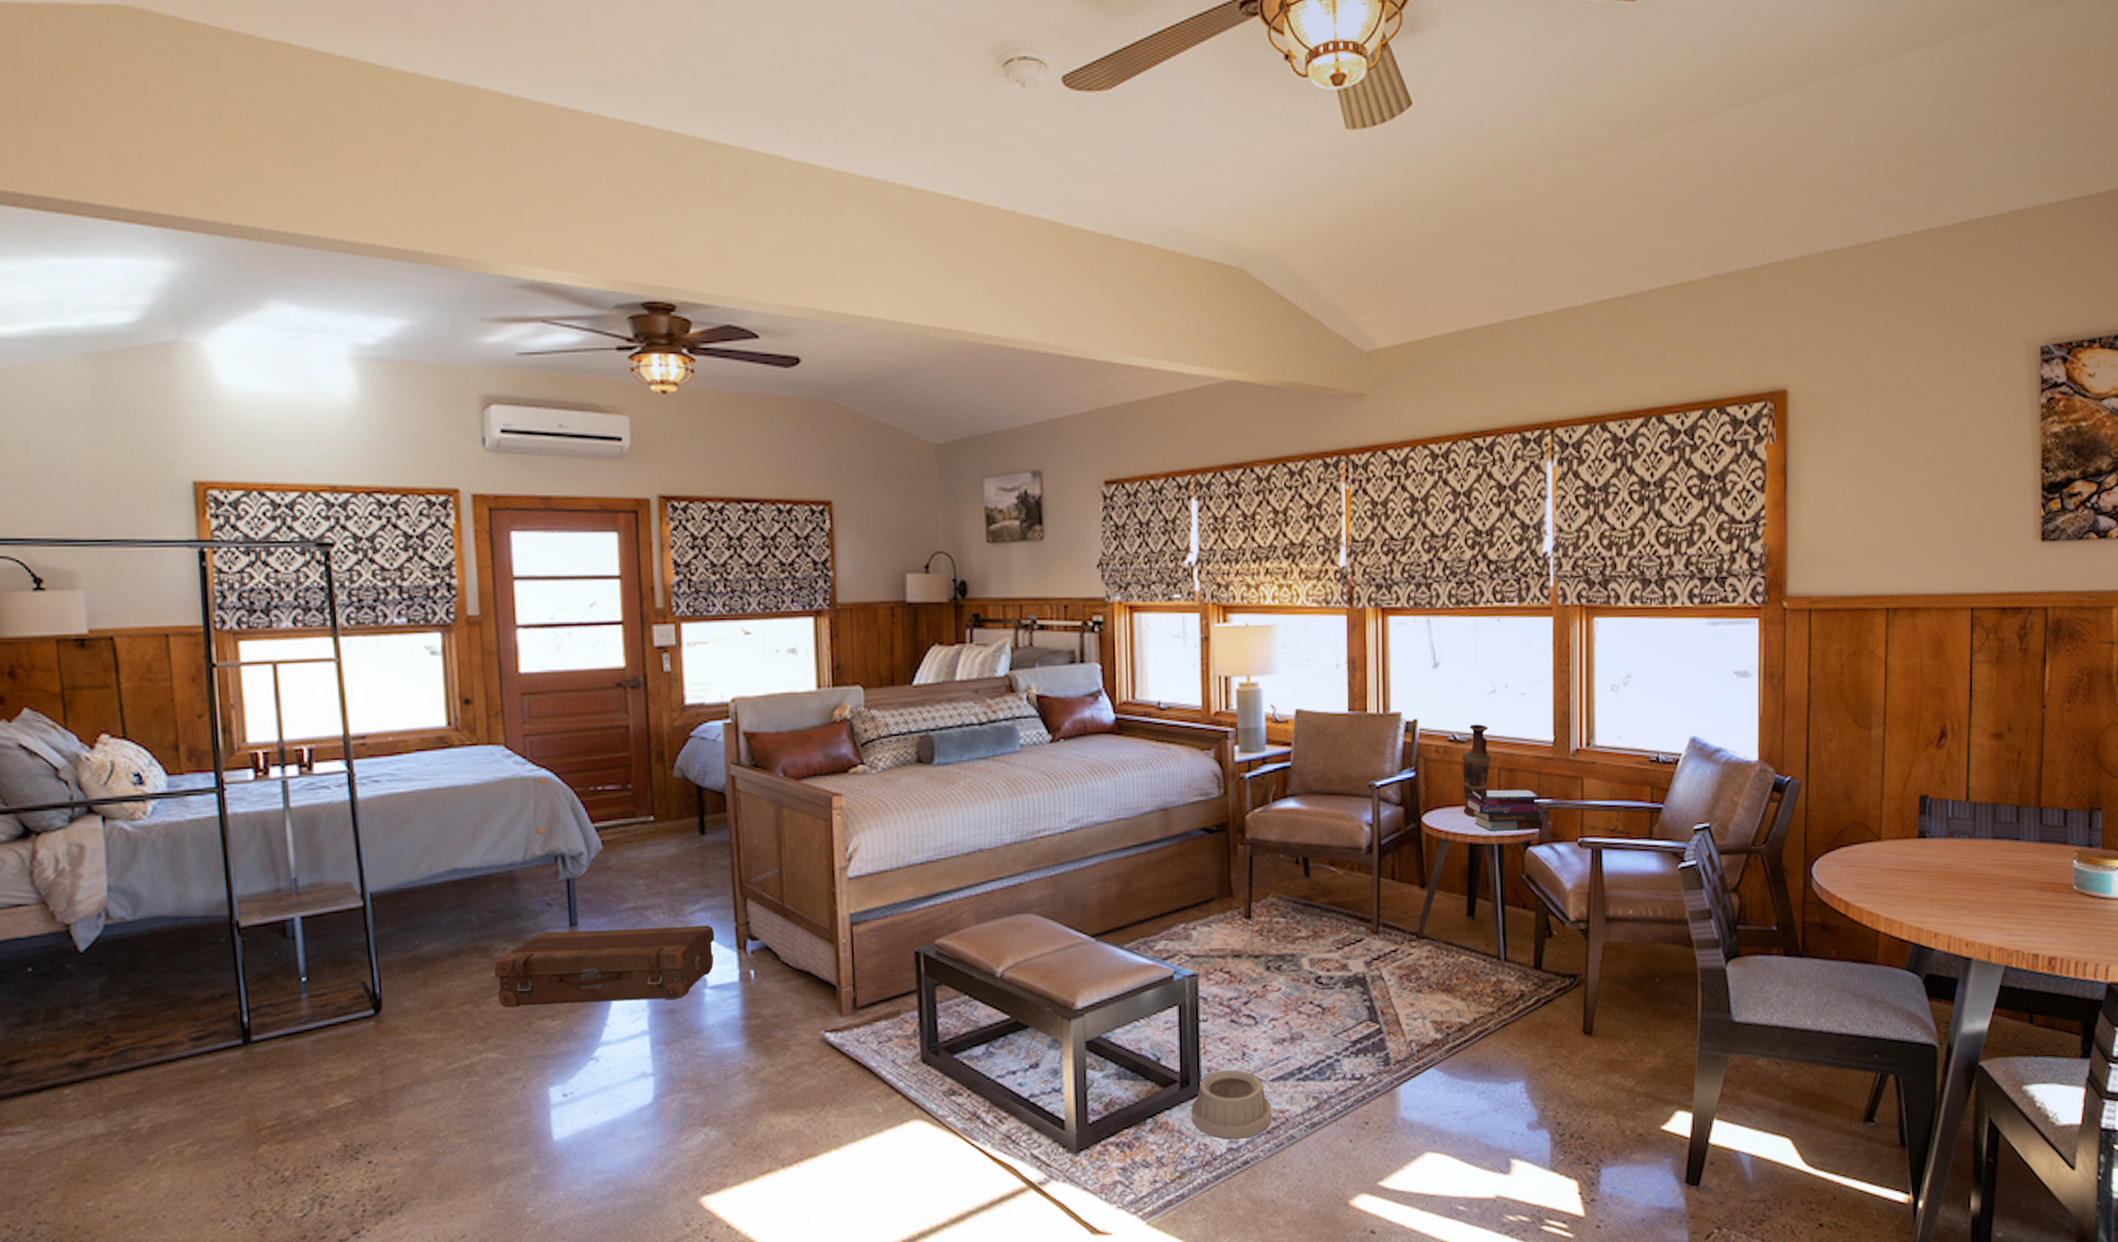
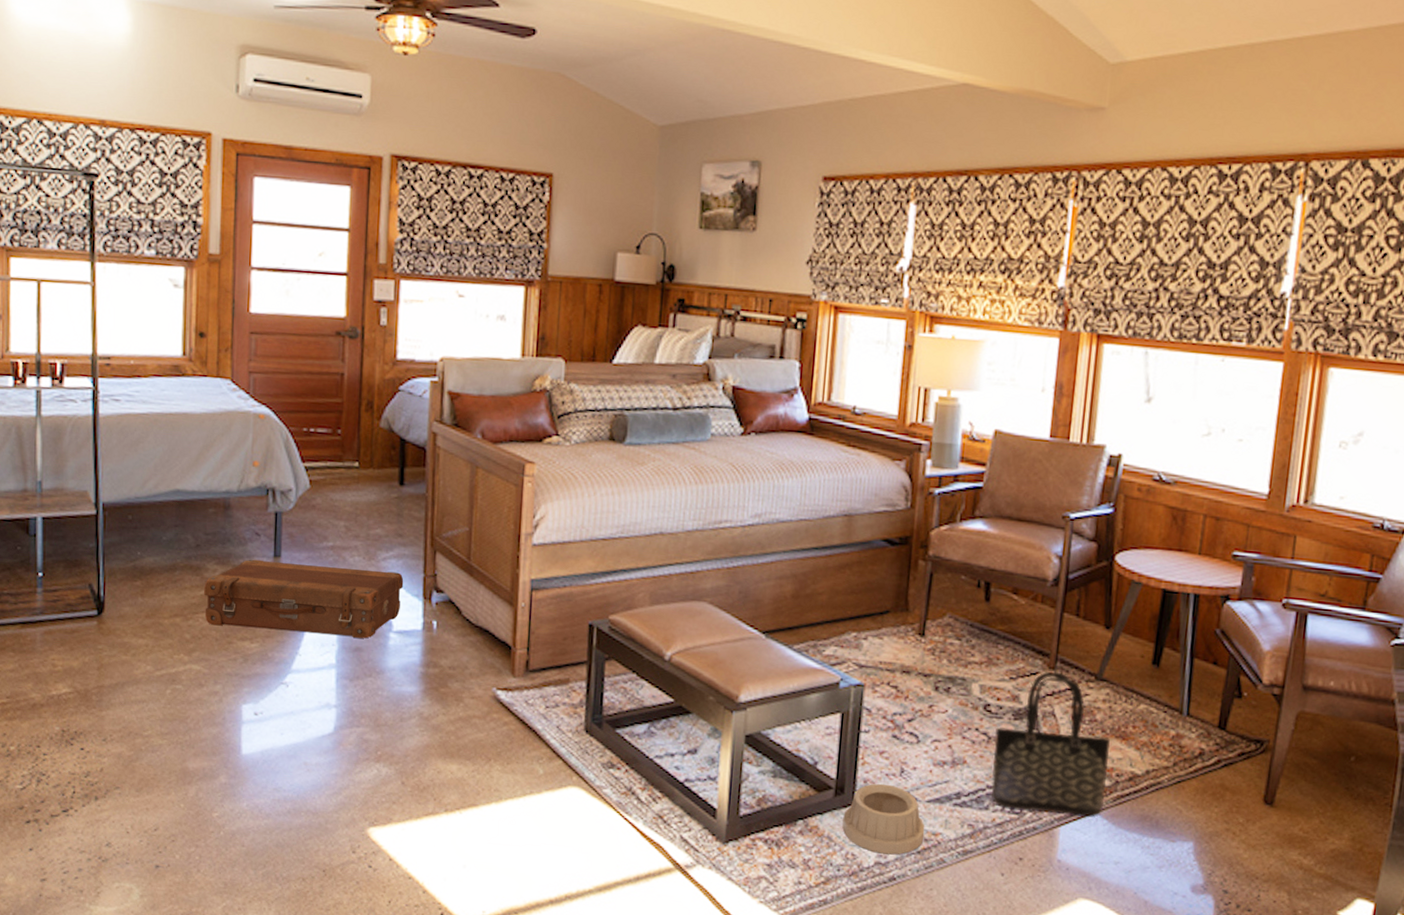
tote bag: none [1328,936,1438,1074] -> present [991,671,1111,816]
vase: present [1463,724,1491,817] -> none [1160,466,1198,562]
books: present [1467,789,1542,831] -> none [1165,534,1247,584]

